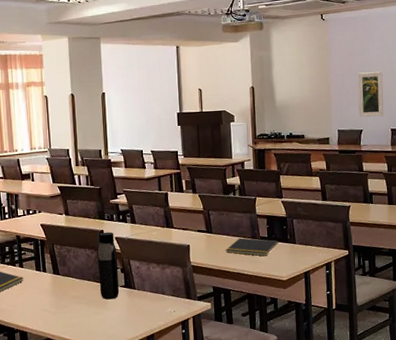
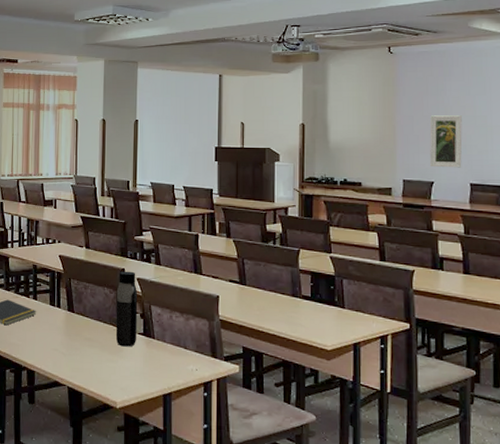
notepad: present [225,238,278,257] -> none [260,294,323,319]

